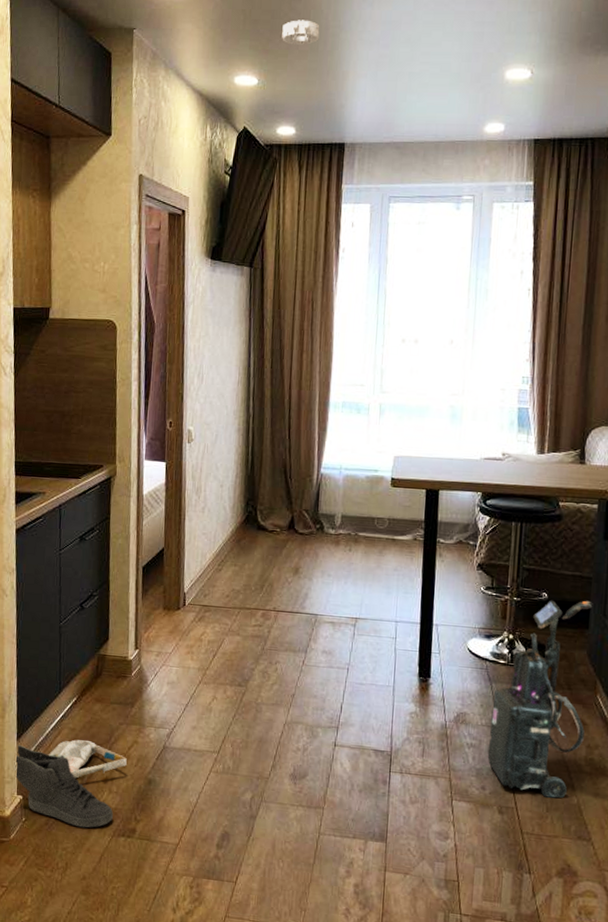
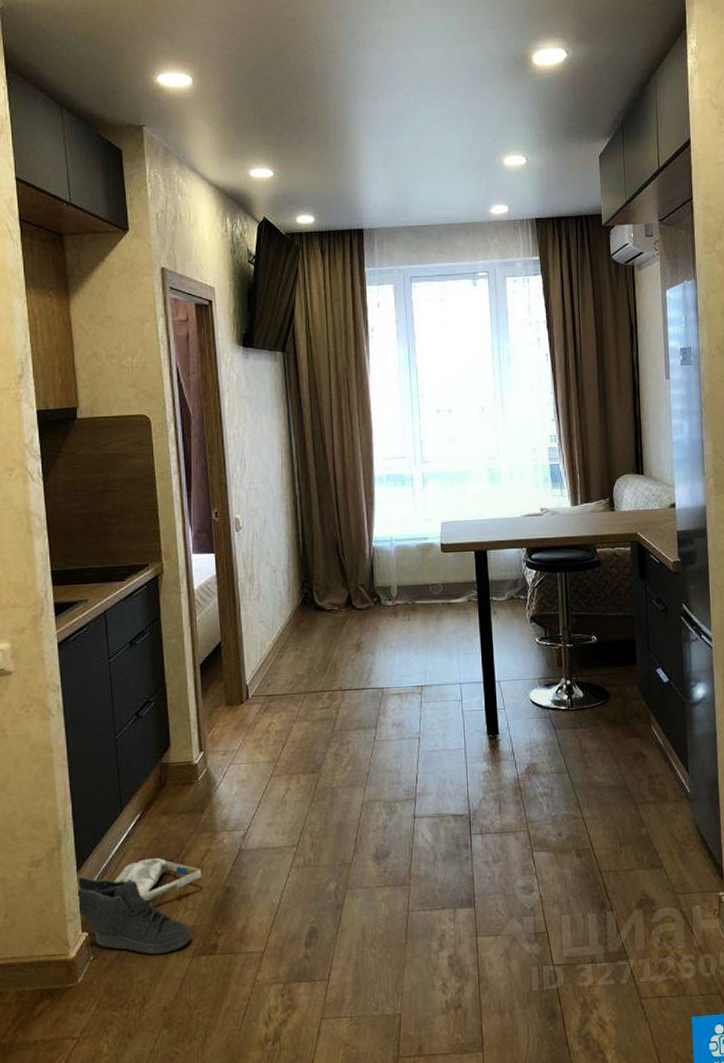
smoke detector: present [282,20,320,45] -> none [292,115,329,139]
vacuum cleaner: present [487,600,593,798] -> none [558,638,645,833]

